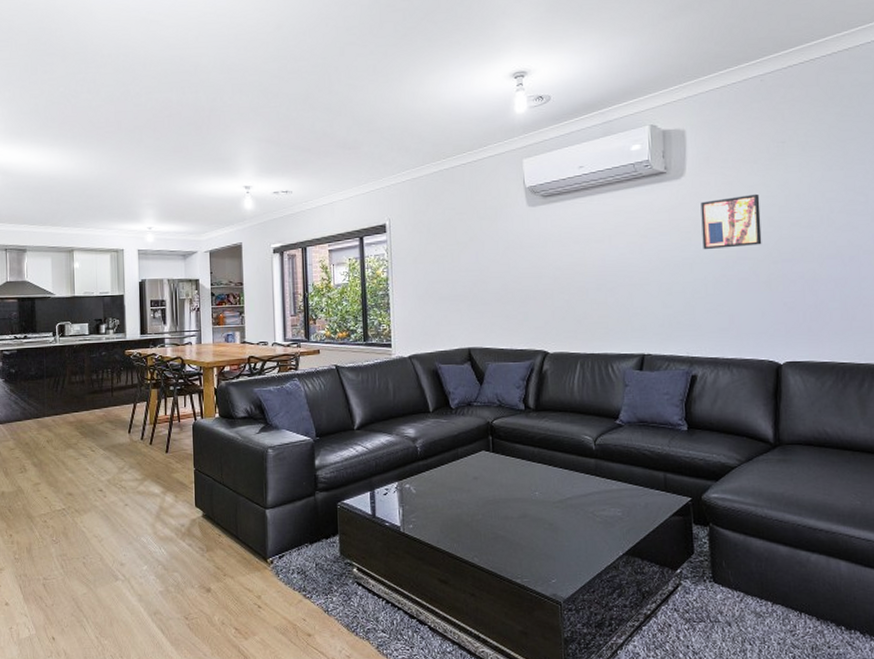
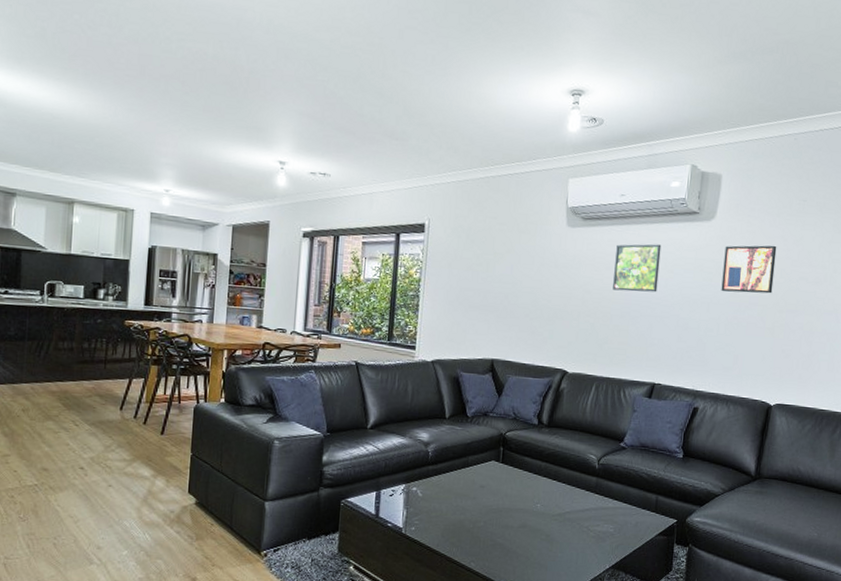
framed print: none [582,210,632,263] -> present [613,244,662,292]

